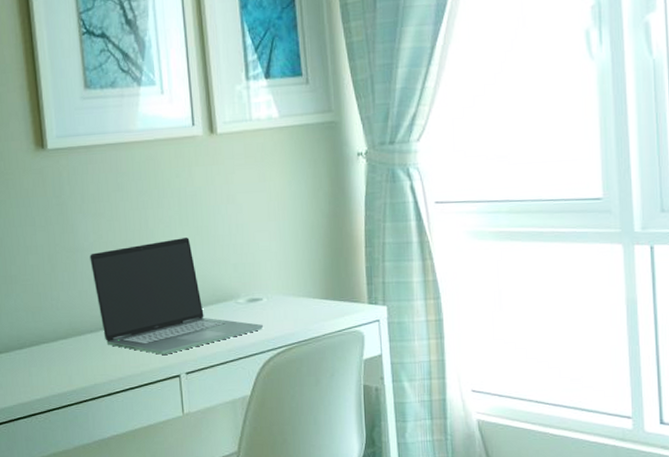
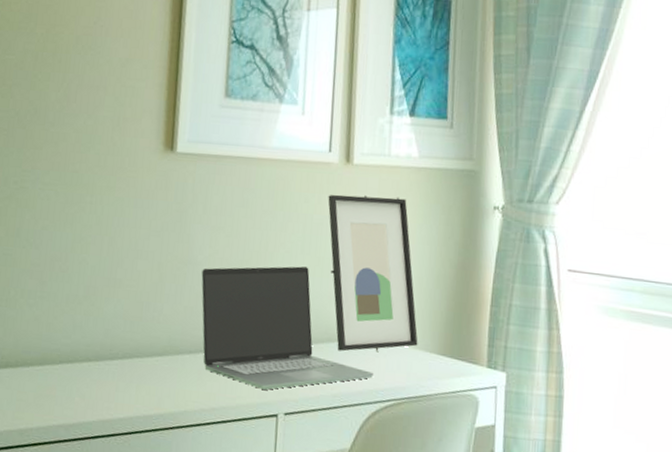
picture frame: none [197,158,301,310] -> present [328,194,418,352]

